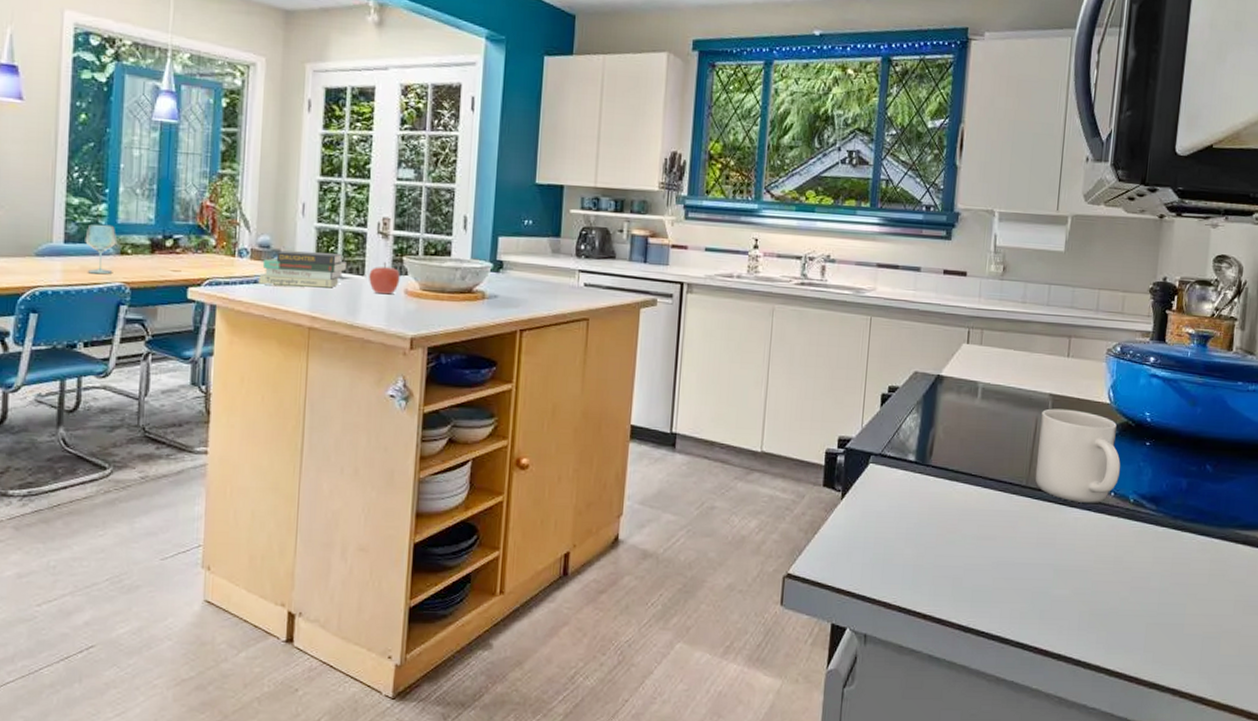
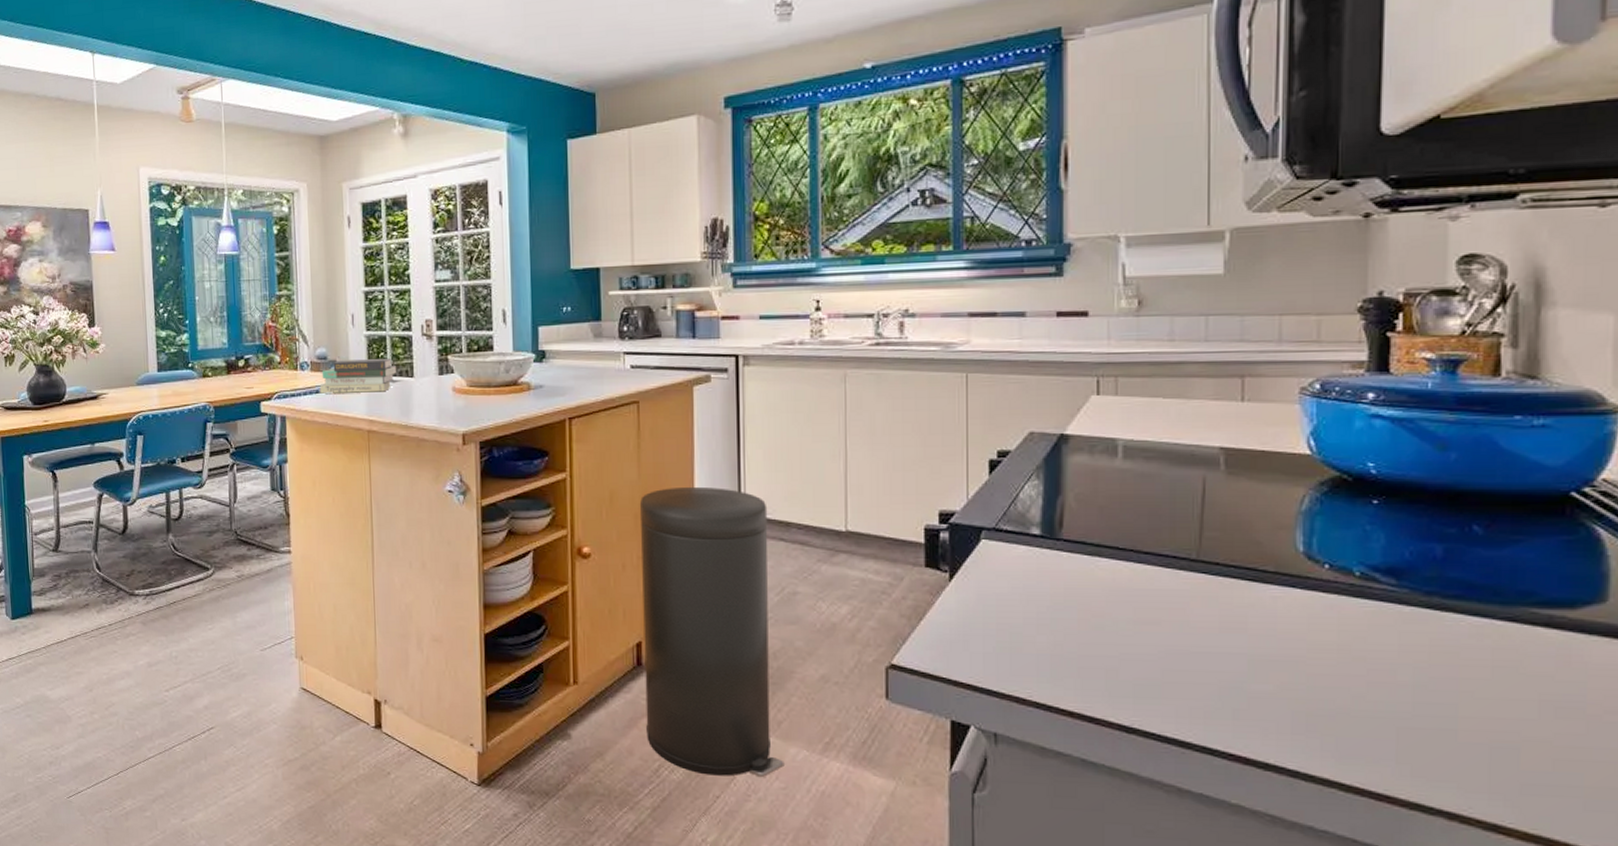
wine glass: present [85,224,116,275] -> none [173,352,199,397]
fruit: present [369,261,400,295] -> none [418,362,447,394]
pedal bin: none [566,403,696,681] -> present [639,486,784,778]
mug: present [1034,408,1121,503] -> none [1208,465,1335,578]

